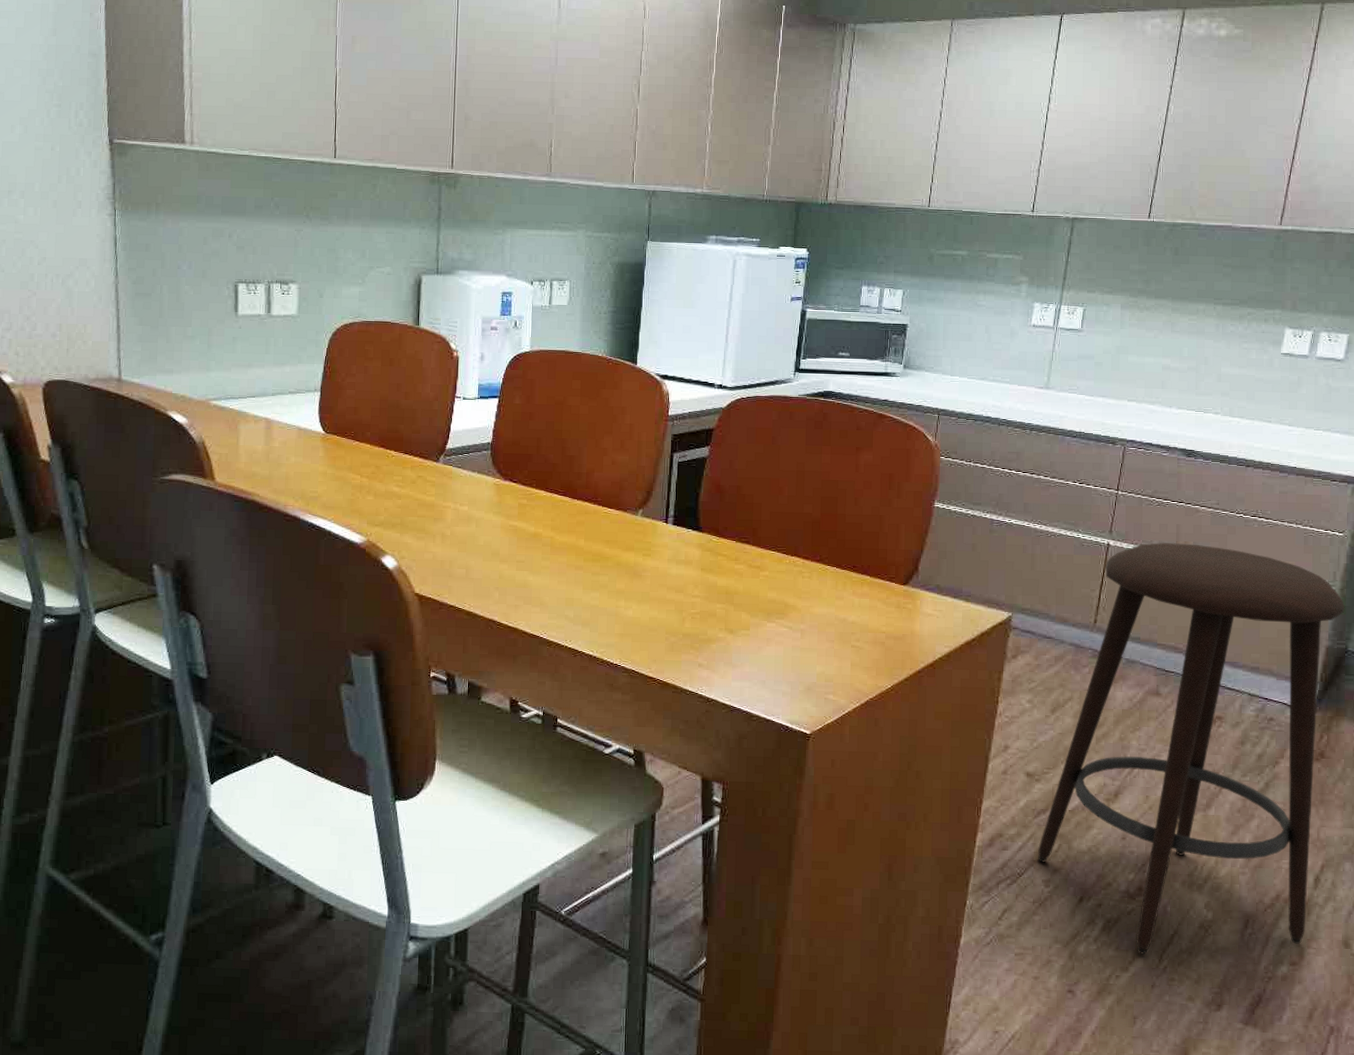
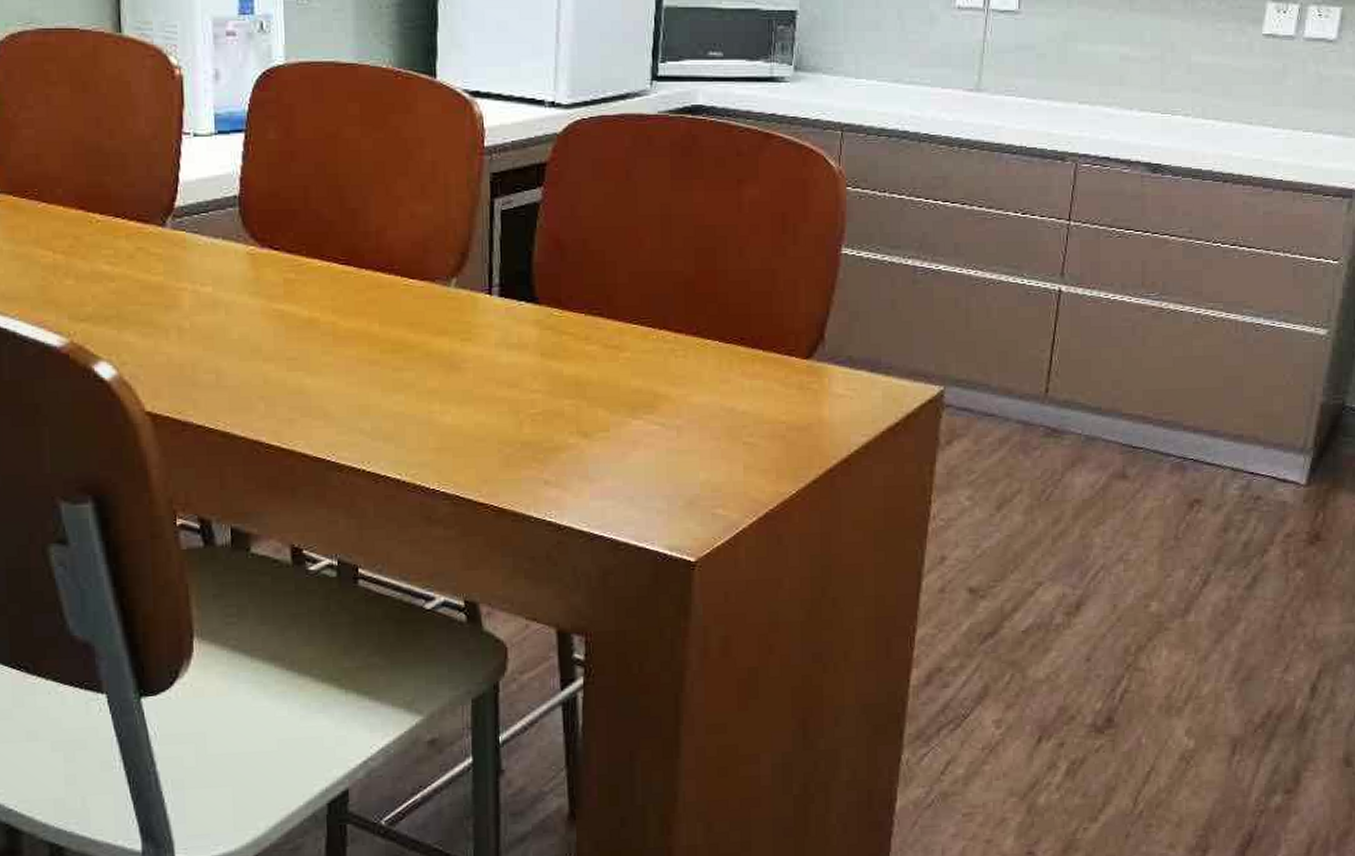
stool: present [1038,542,1345,955] -> none [986,284,1341,799]

